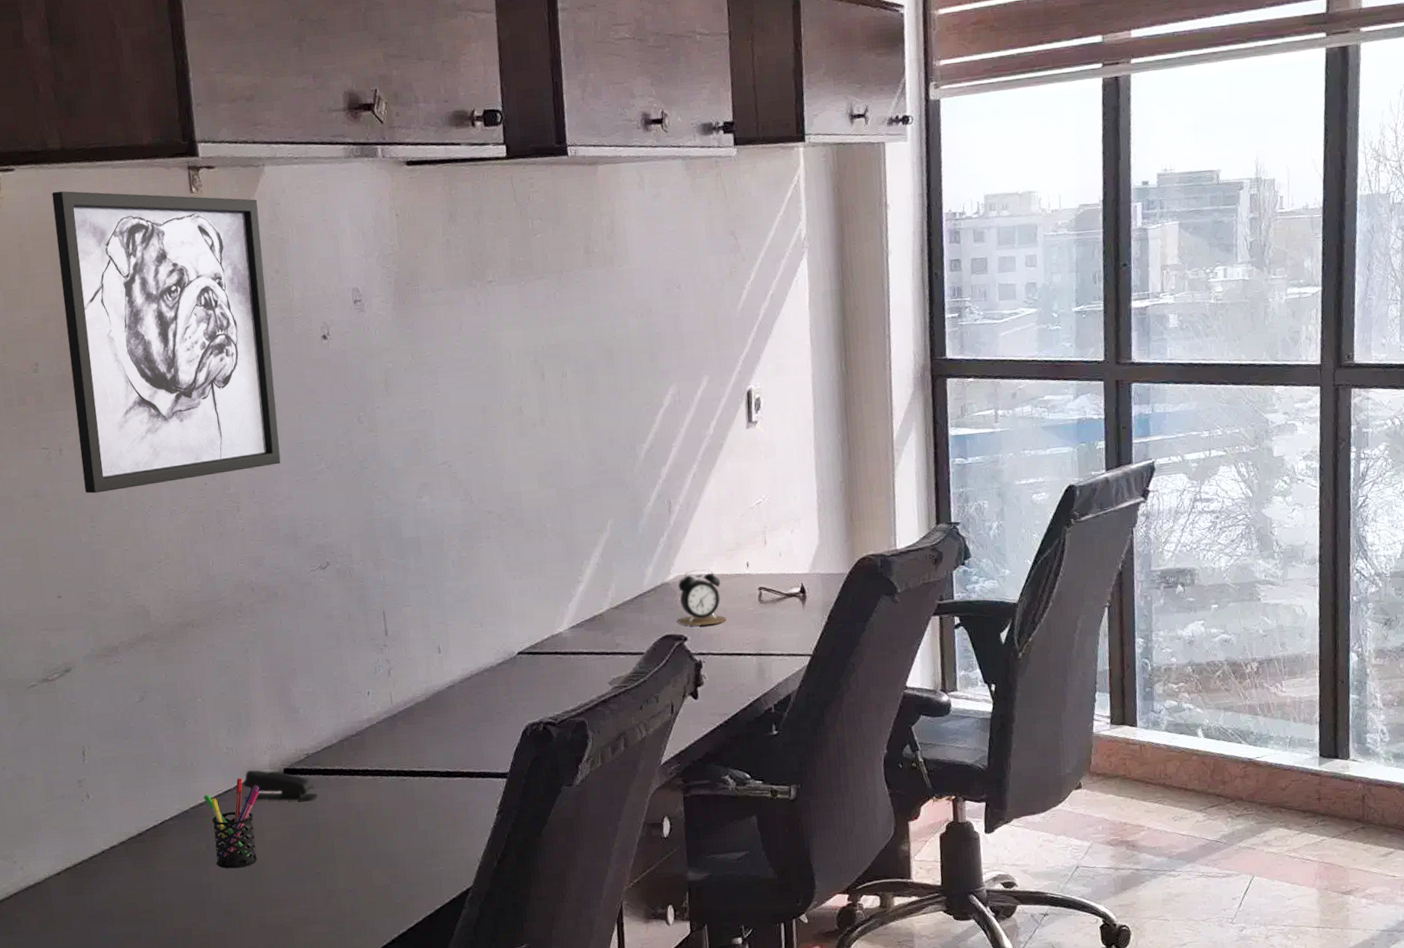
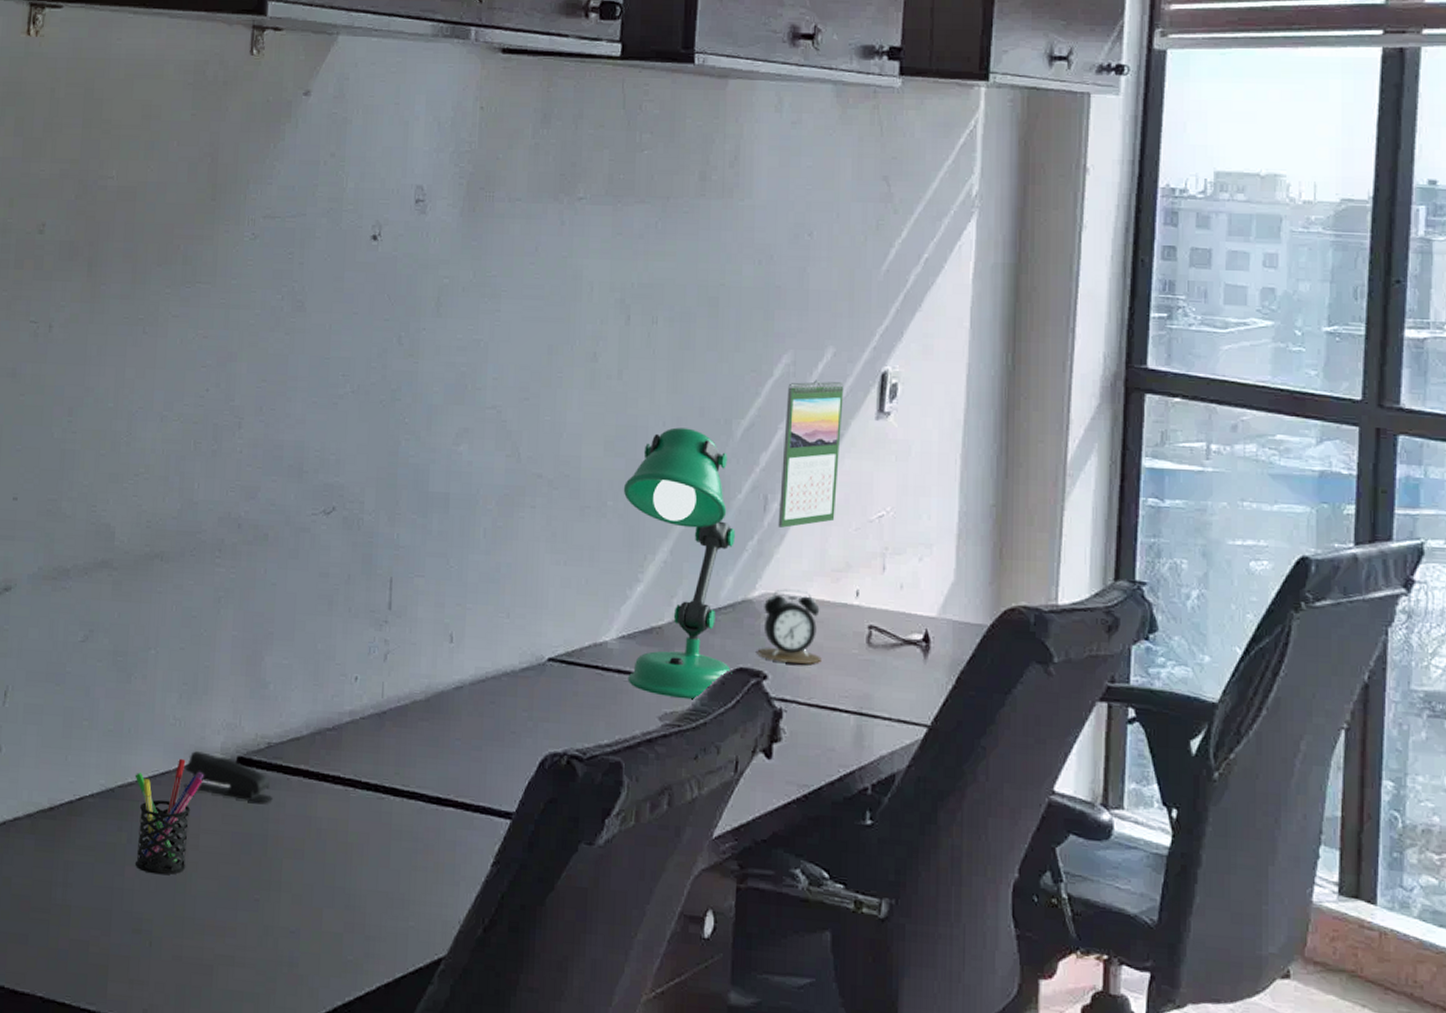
wall art: present [51,191,281,494] -> none [69,35,324,383]
desk lamp: none [557,456,660,666] -> present [623,427,735,700]
calendar: none [676,403,724,524] -> present [778,380,844,528]

